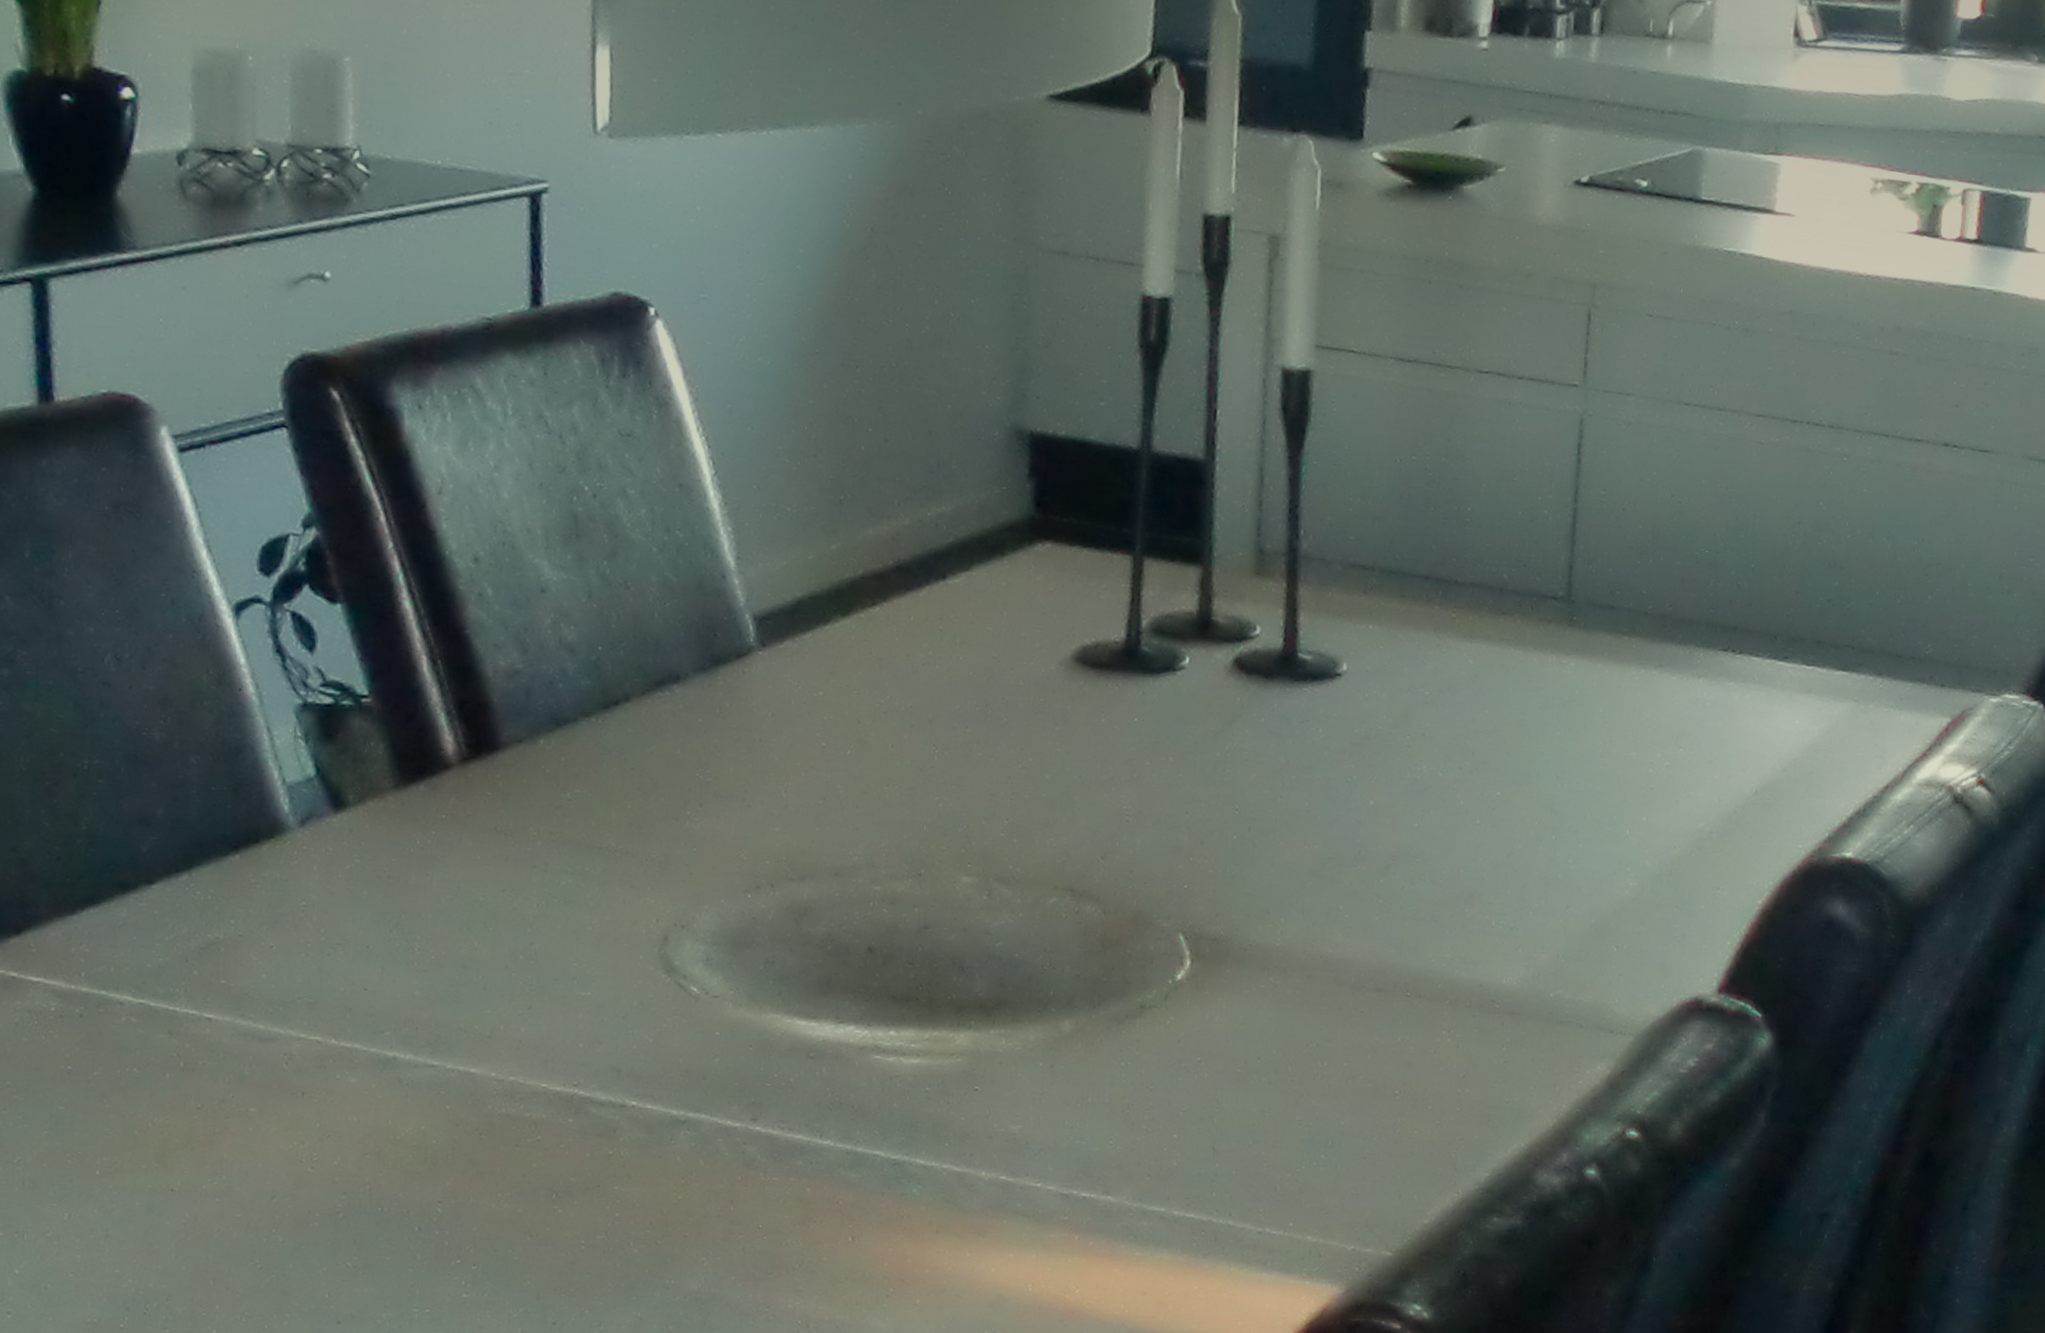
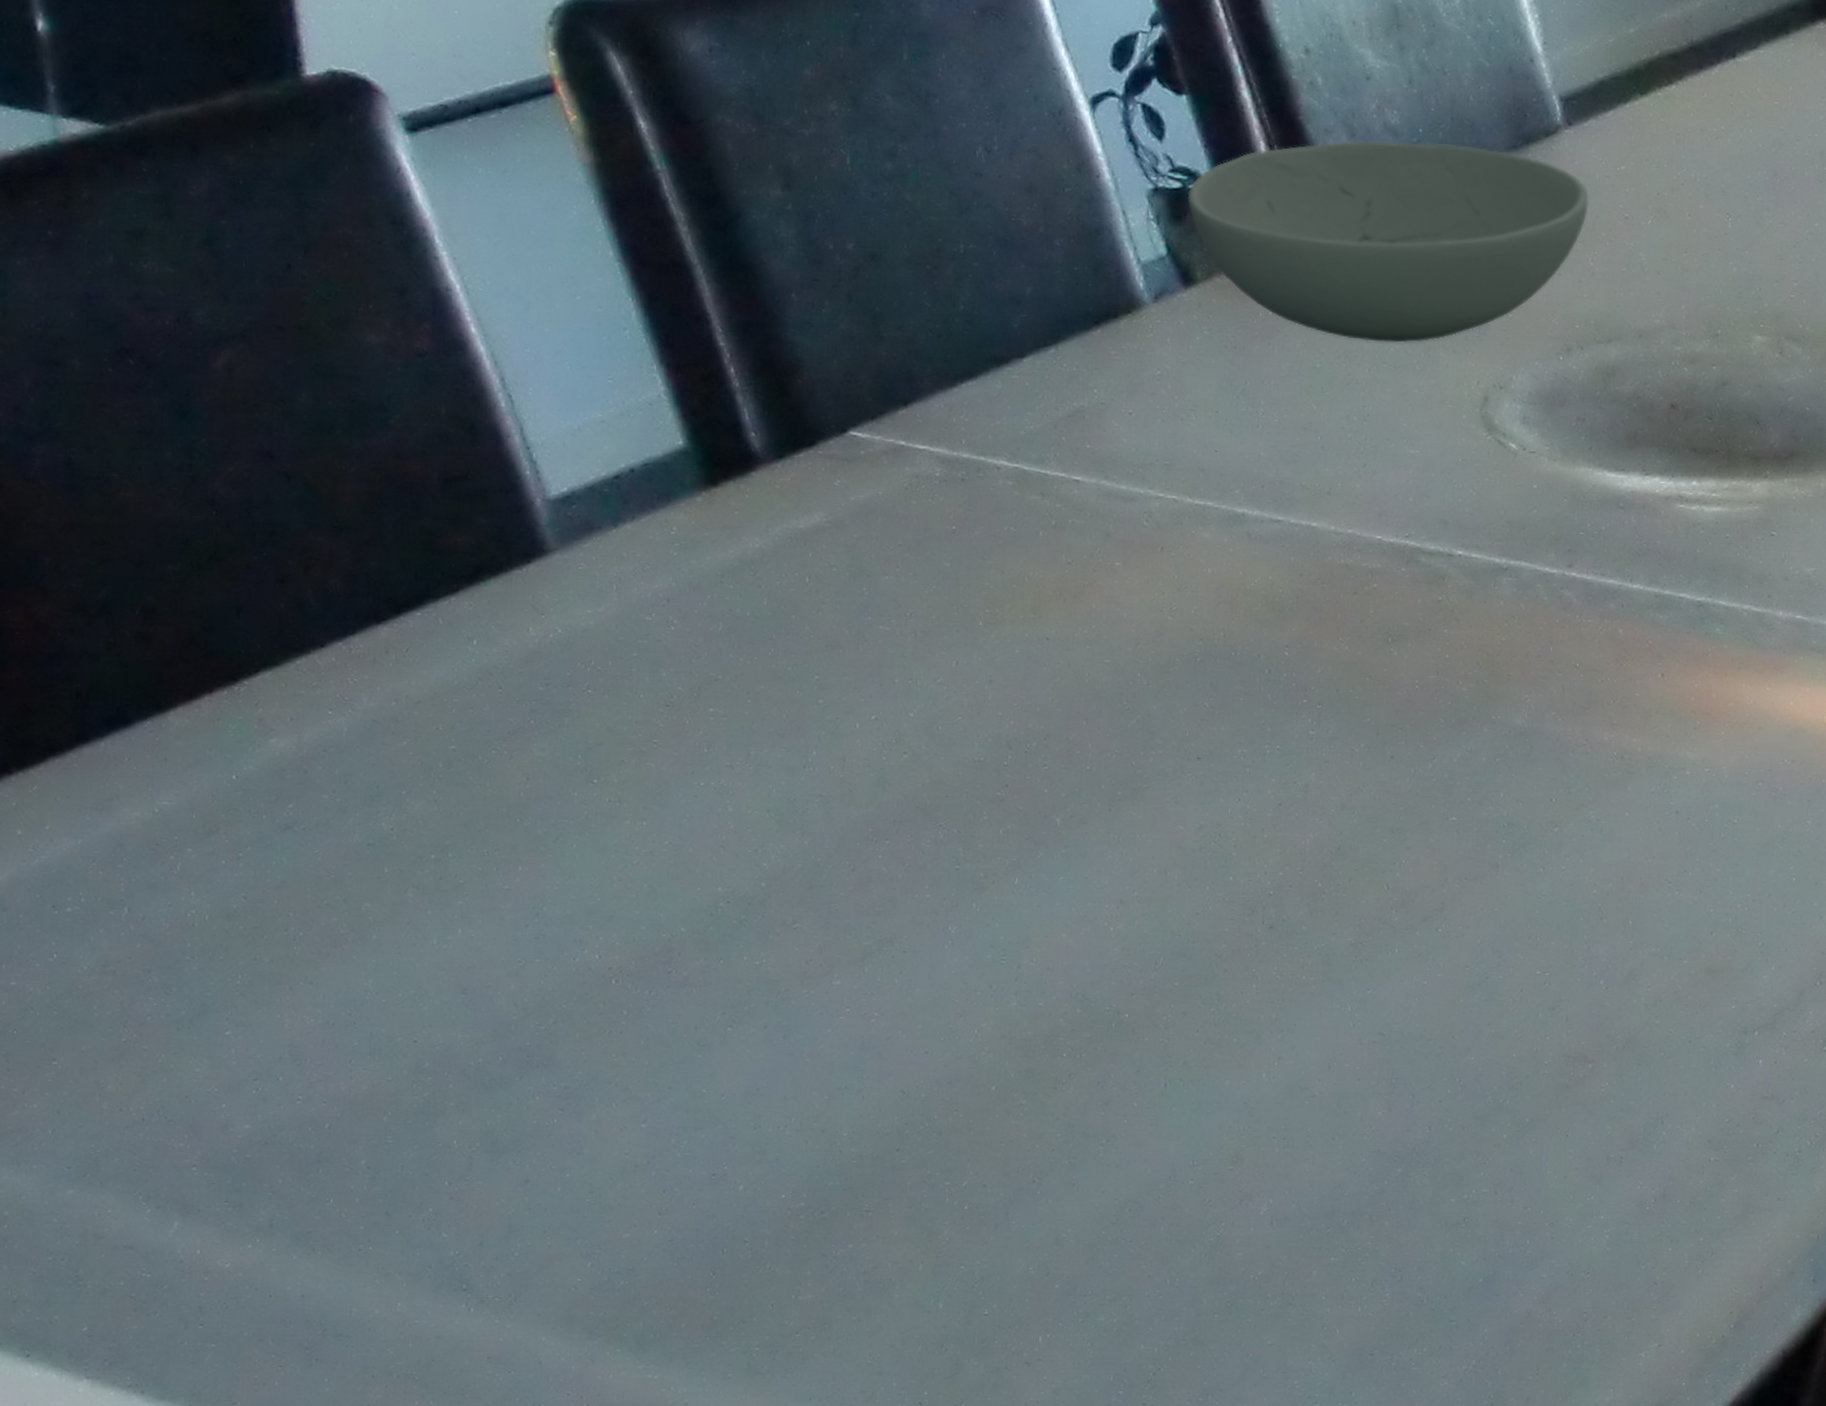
bowl: none [339,657,783,876] -> present [1187,141,1589,343]

